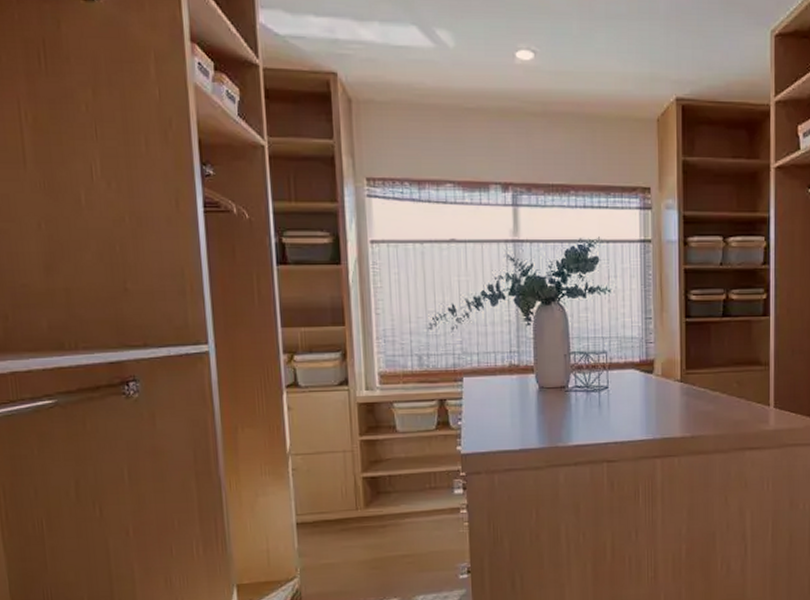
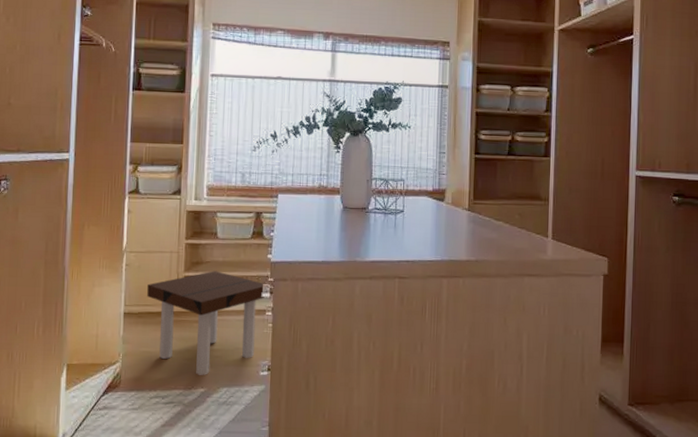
side table: none [320,469,460,584] -> present [147,271,267,375]

